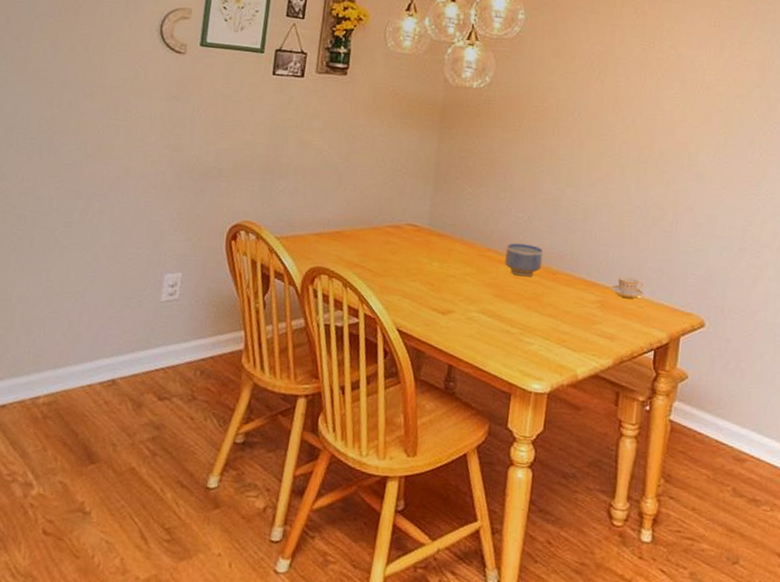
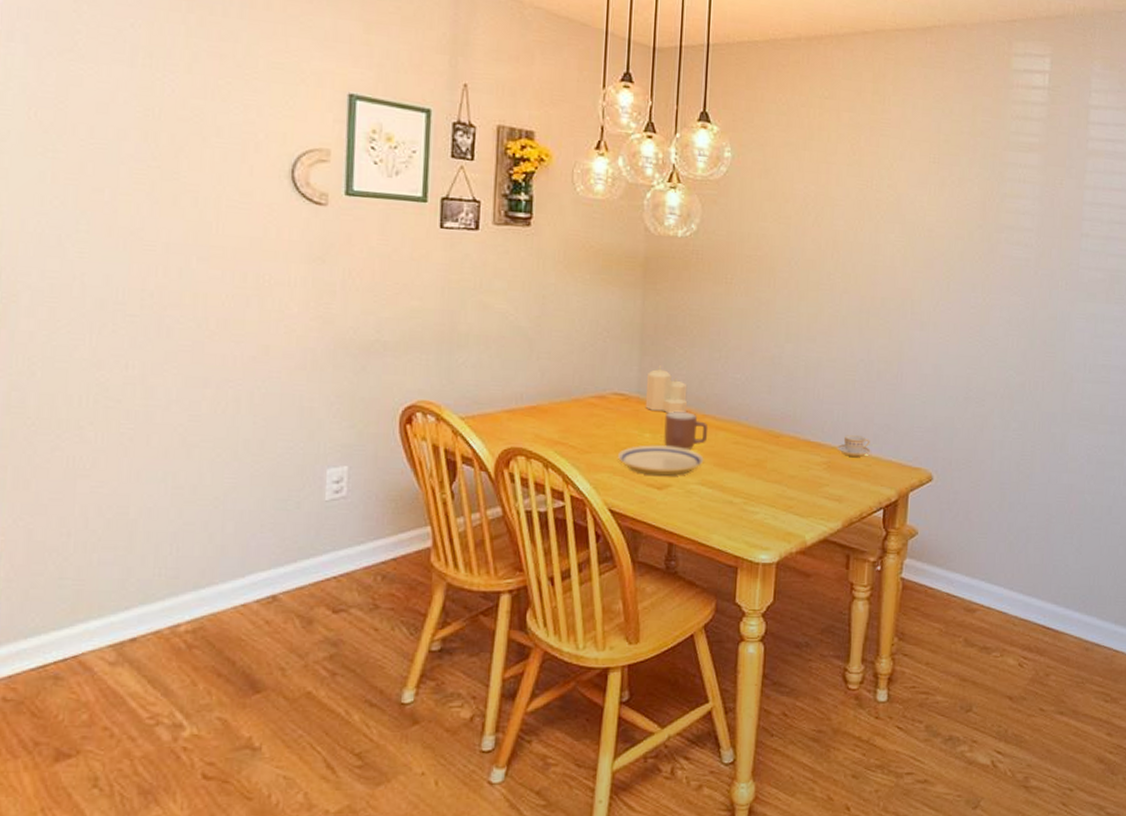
plate: none [408,273,486,303] -> present [618,445,704,476]
candle: none [435,201,474,246] -> present [645,365,688,414]
mug: none [450,244,491,281] -> present [664,411,709,451]
bowl: present [505,243,544,277] -> none [723,406,765,442]

